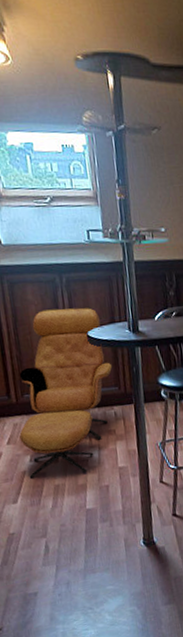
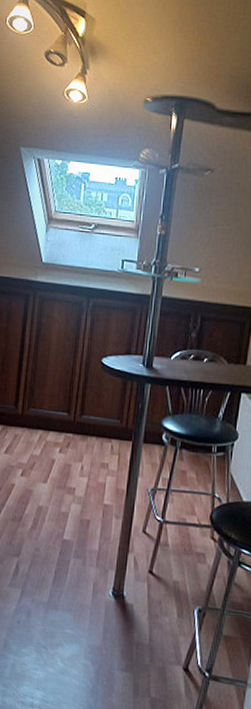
armchair: present [19,308,113,479] -> none [17,330,119,502]

